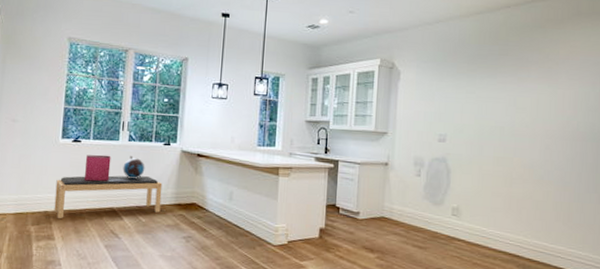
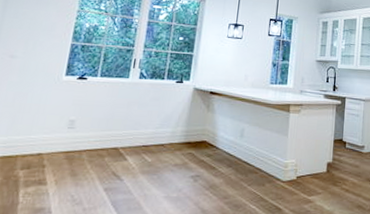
bench: present [54,175,163,218] -> none [48,114,173,161]
storage bin: present [84,154,111,181] -> none [86,92,119,120]
decorative globe: present [123,155,145,179] -> none [130,93,155,118]

